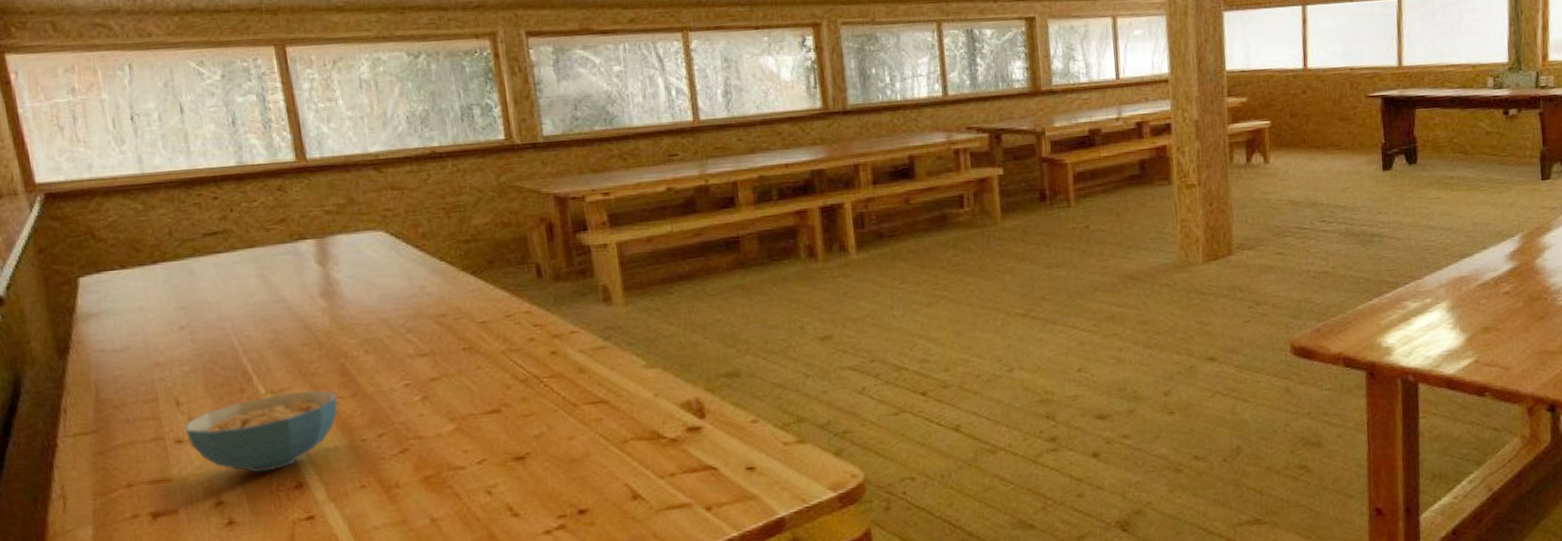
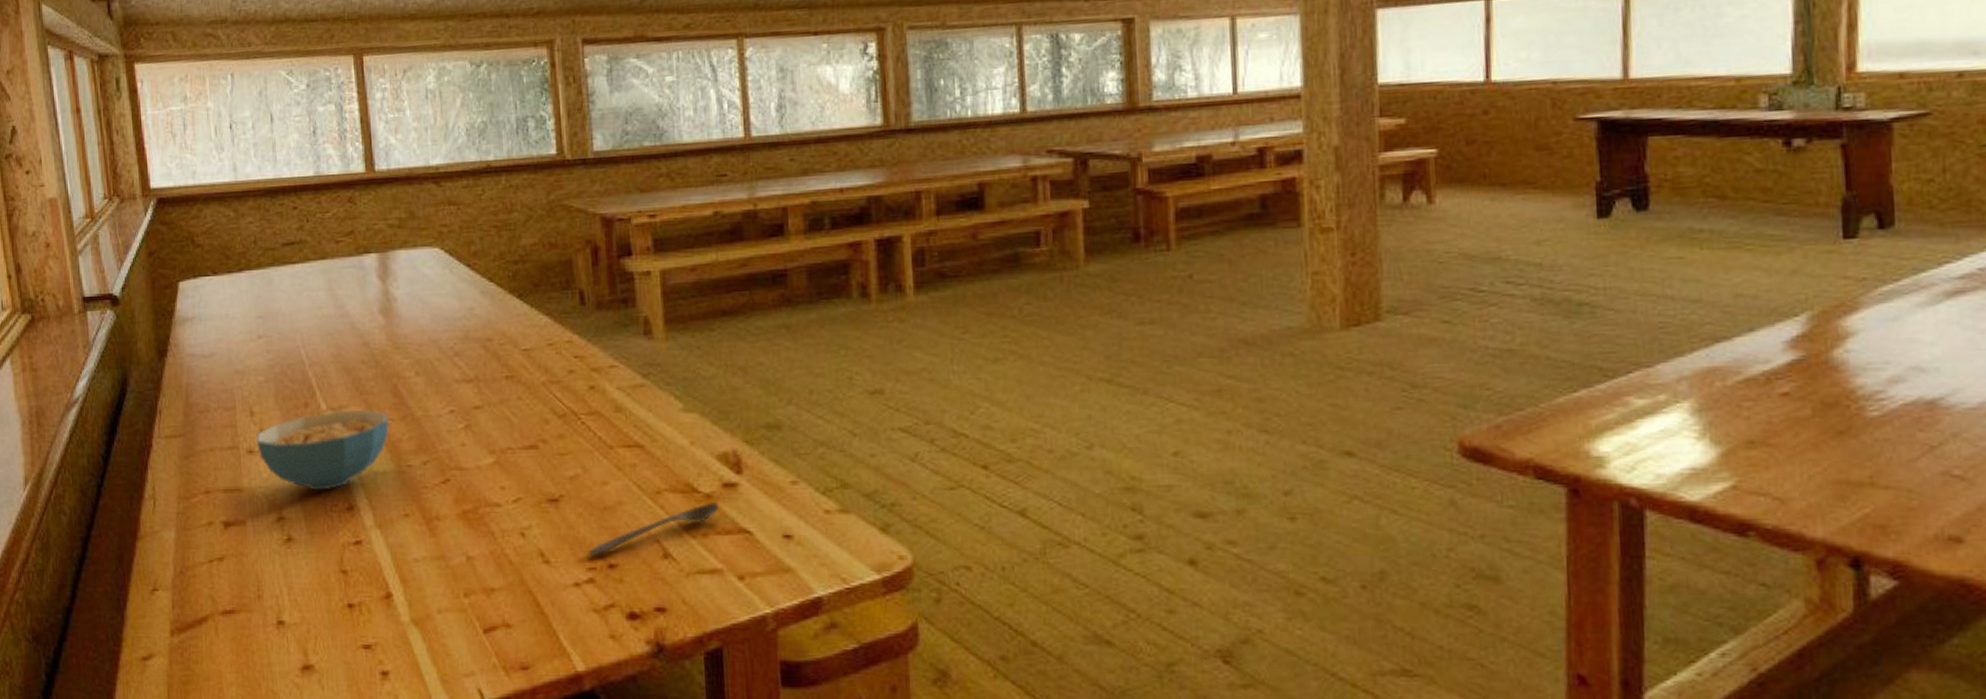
spoon: none [557,445,685,504] -> present [587,502,719,556]

